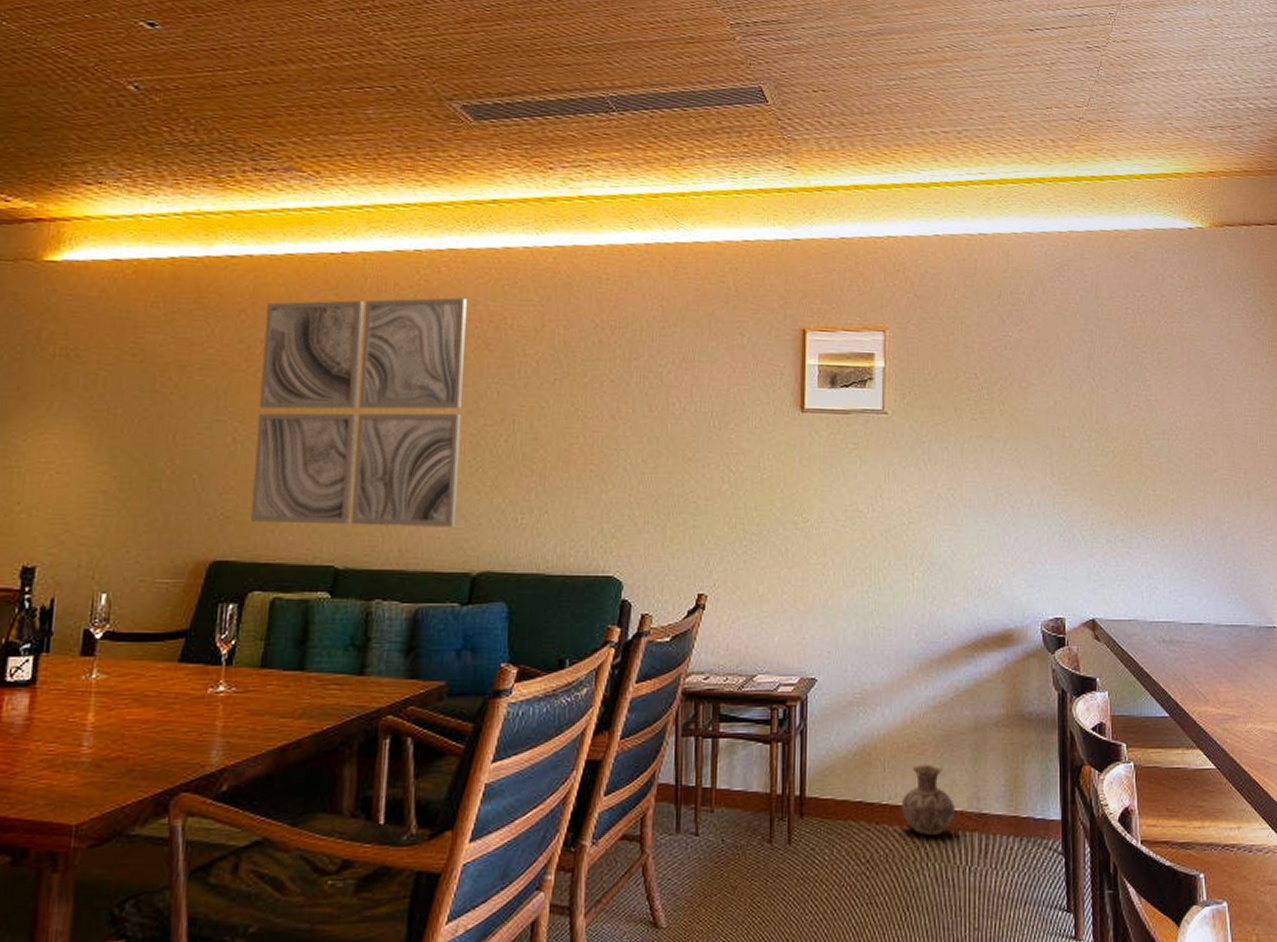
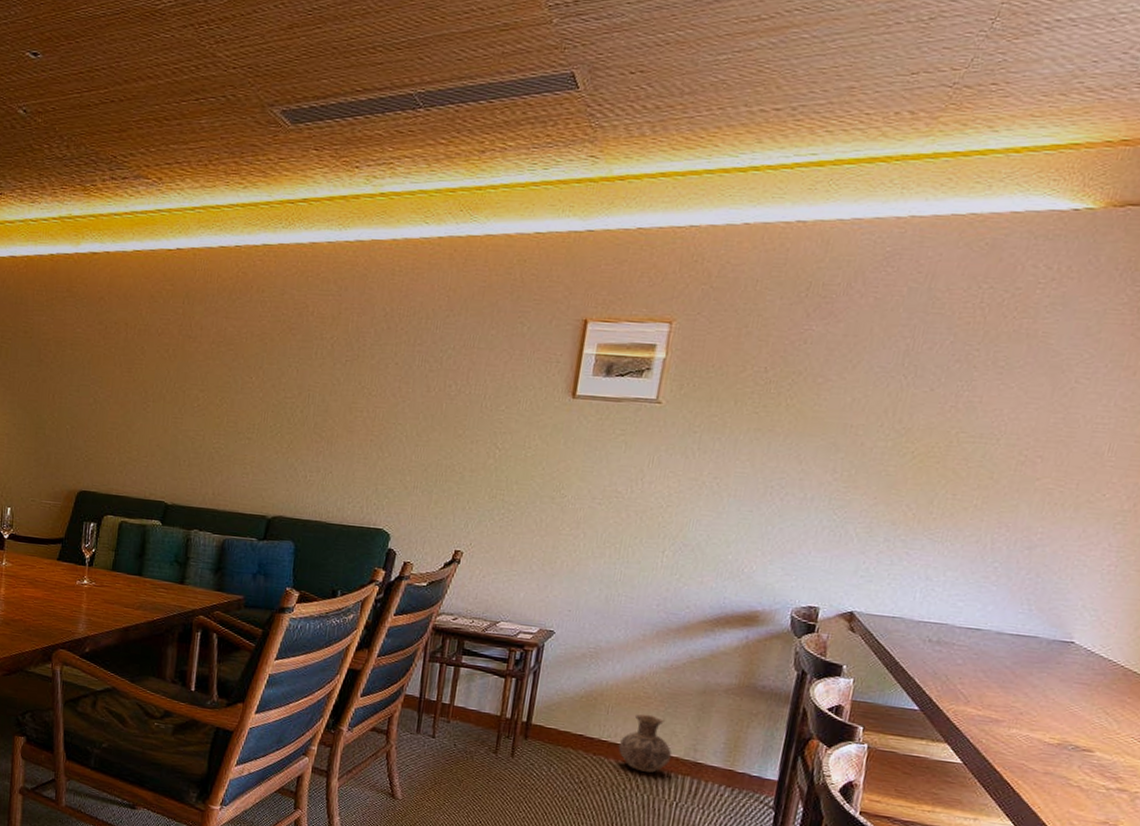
wall art: present [250,297,467,527] -> none [105,287,276,479]

